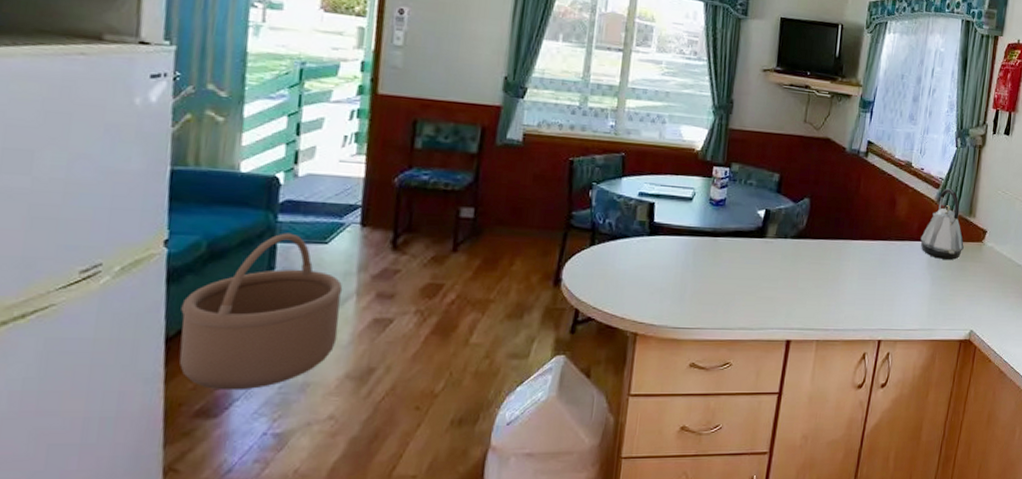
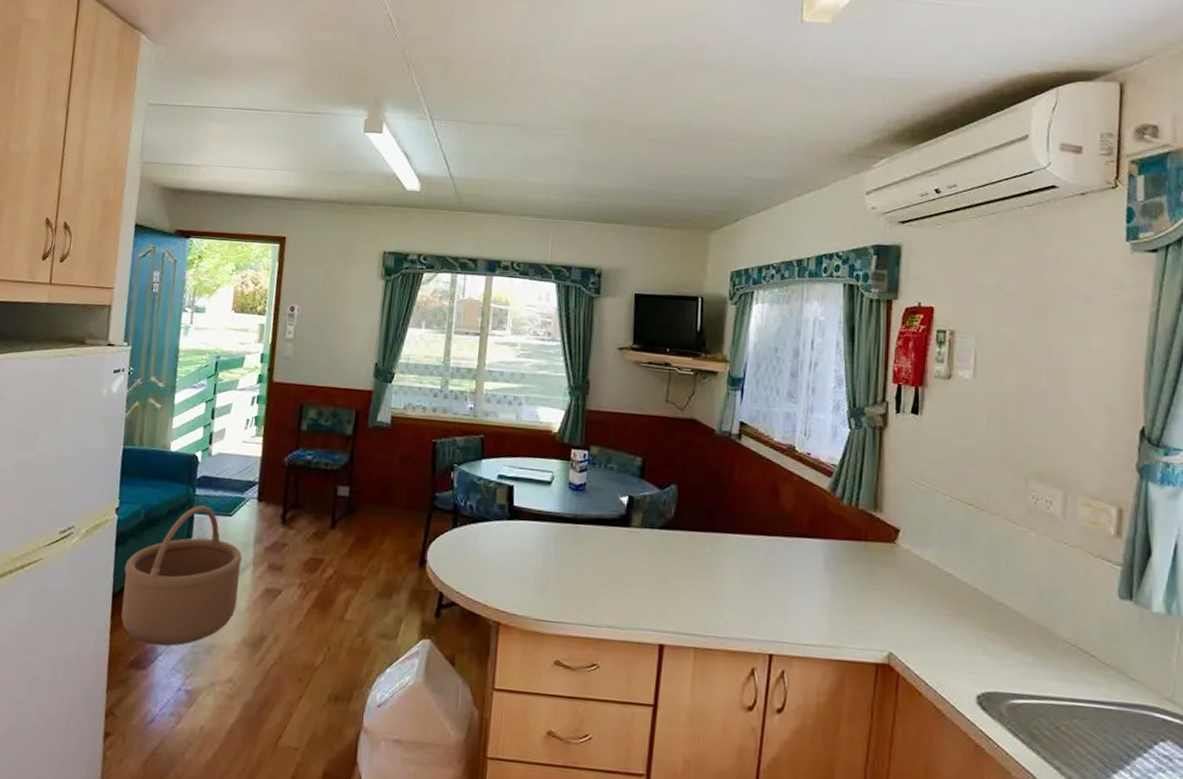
kettle: present [920,188,964,261] -> none [813,476,870,563]

